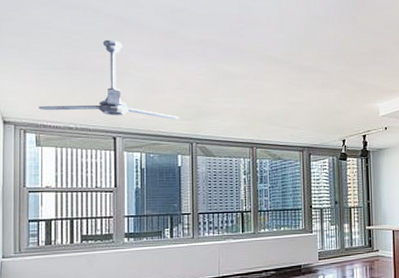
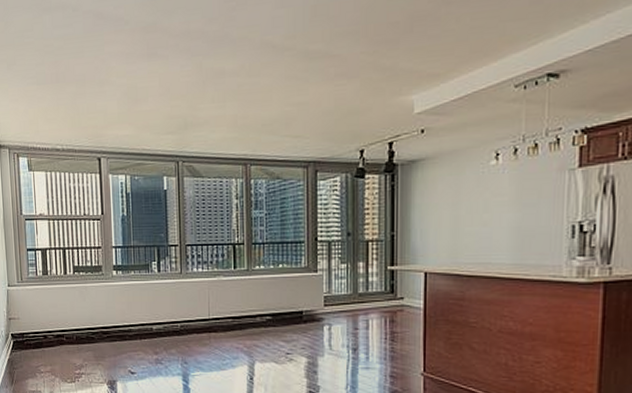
ceiling fan: present [39,39,180,119] -> none [28,42,164,134]

